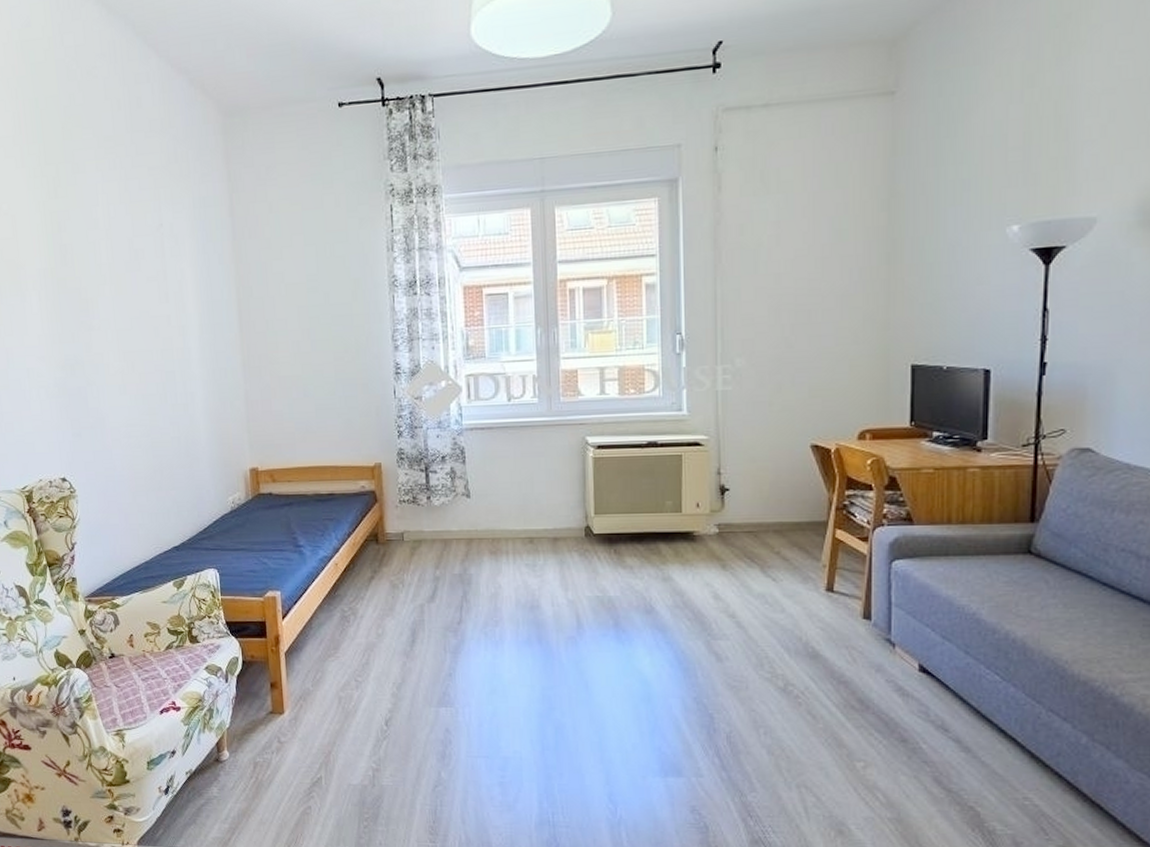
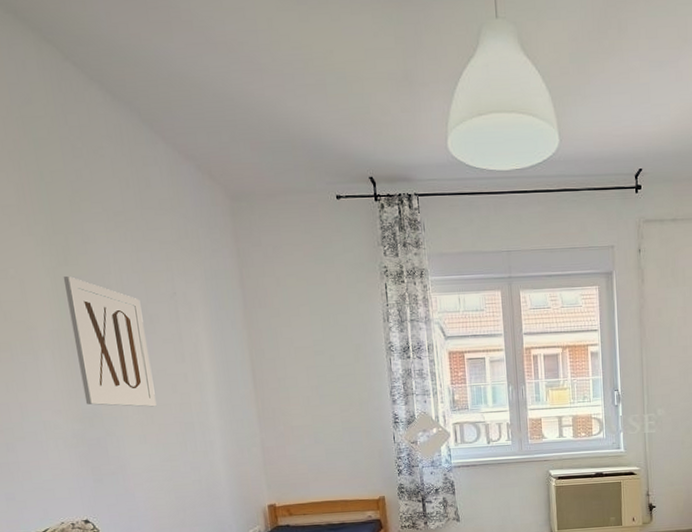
wall art: none [52,210,138,354] -> present [63,276,157,407]

